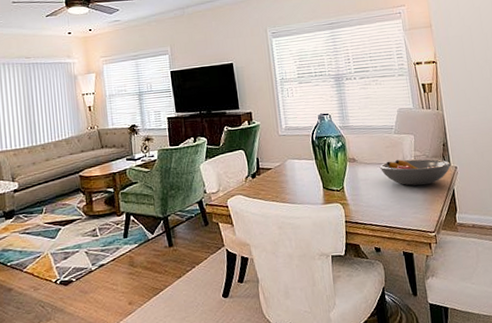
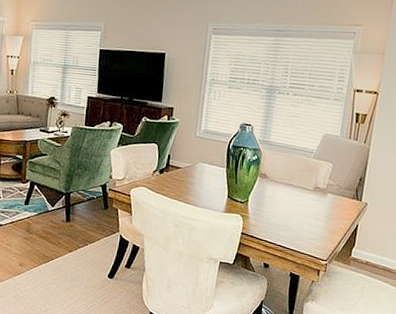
fruit bowl: present [379,159,452,186] -> none [289,184,363,215]

